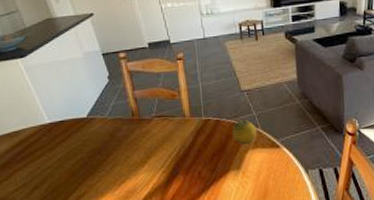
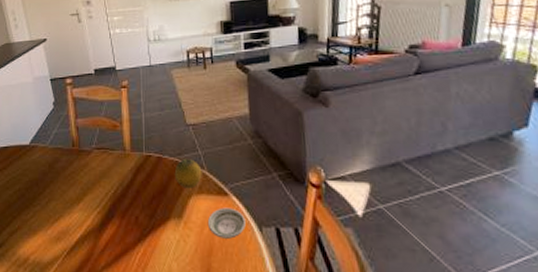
saucer: none [262,157,295,182] -> present [207,207,246,239]

